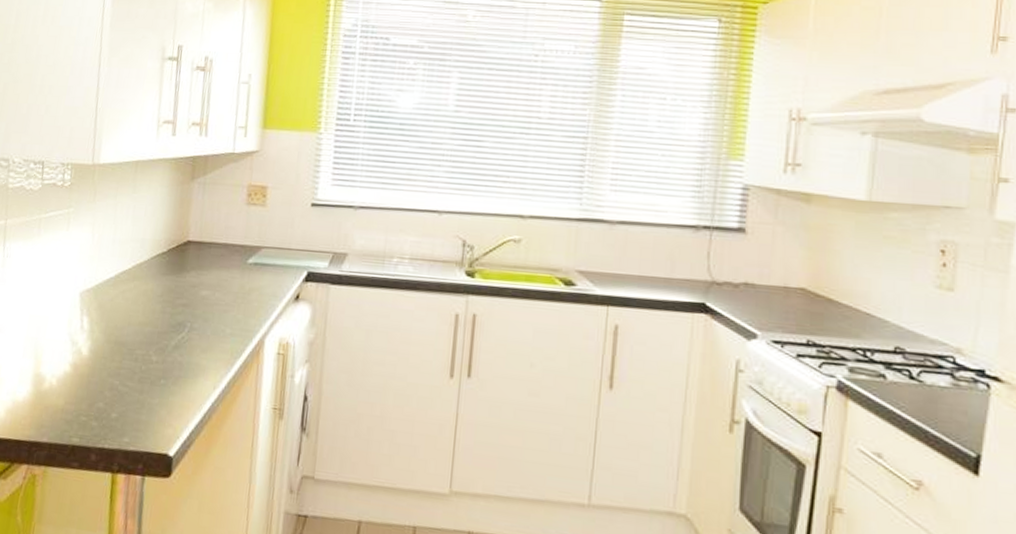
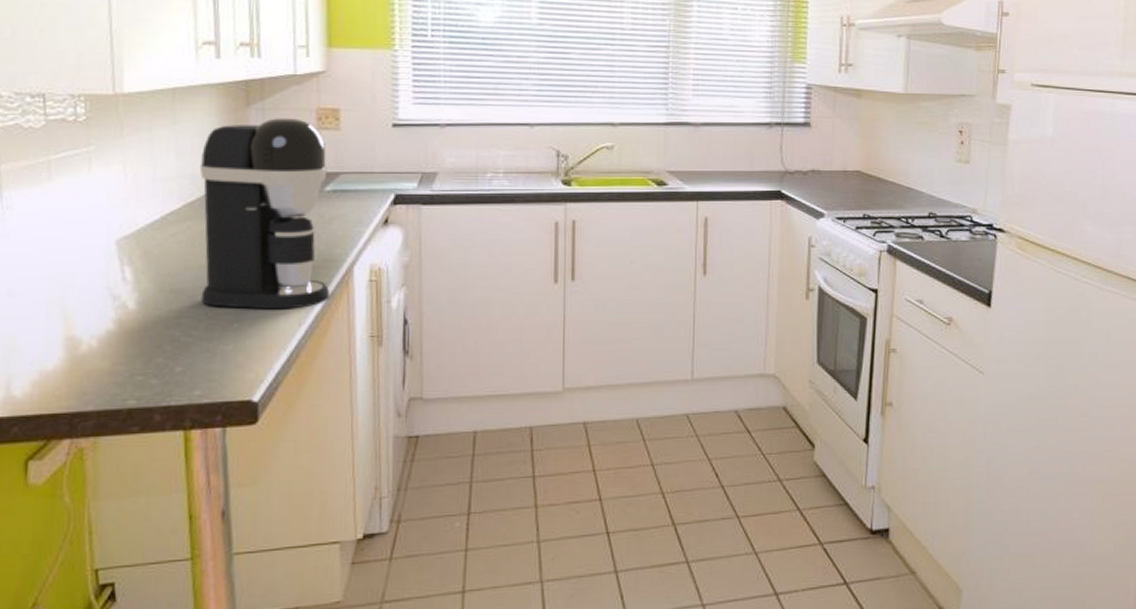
coffee maker: none [137,192,252,373] -> present [199,118,331,310]

